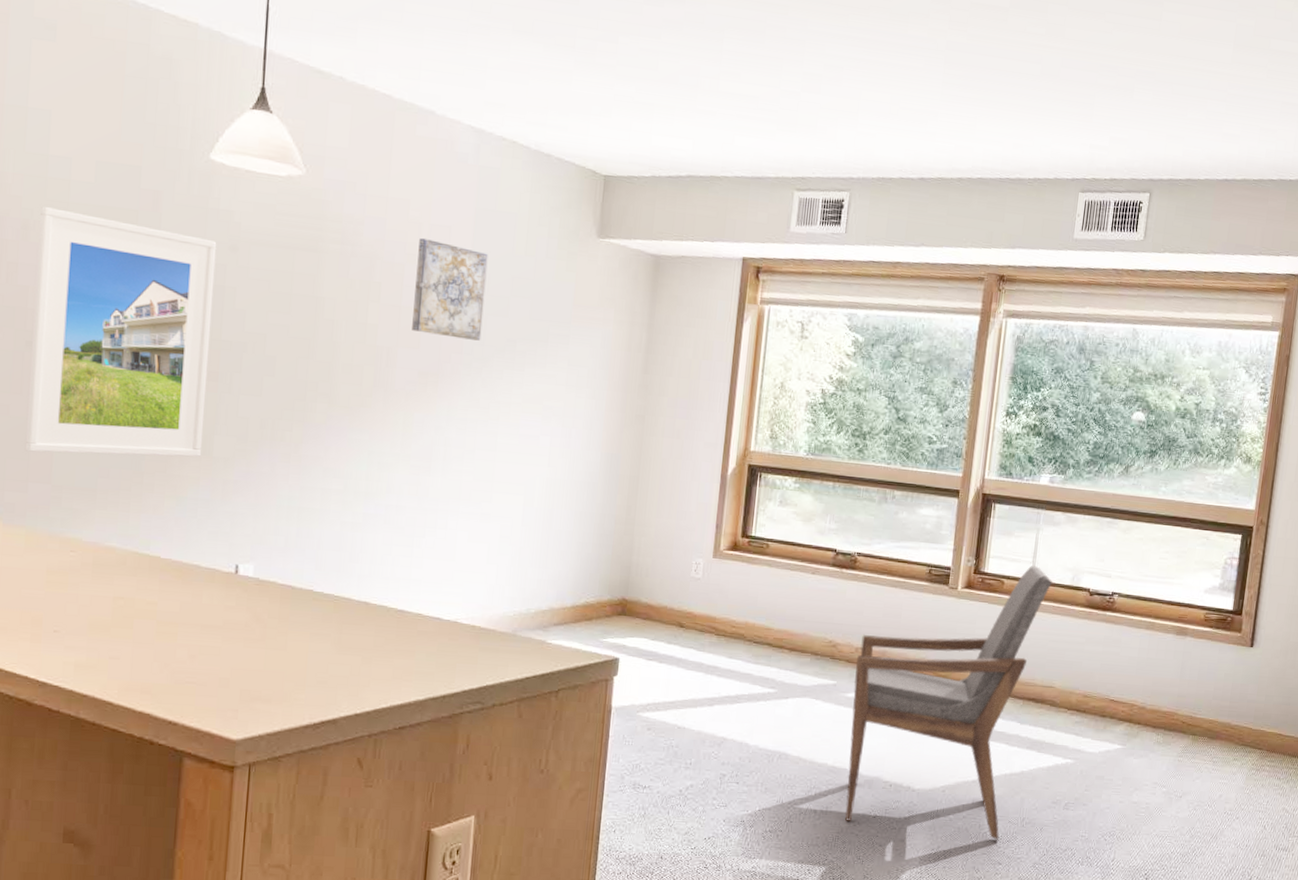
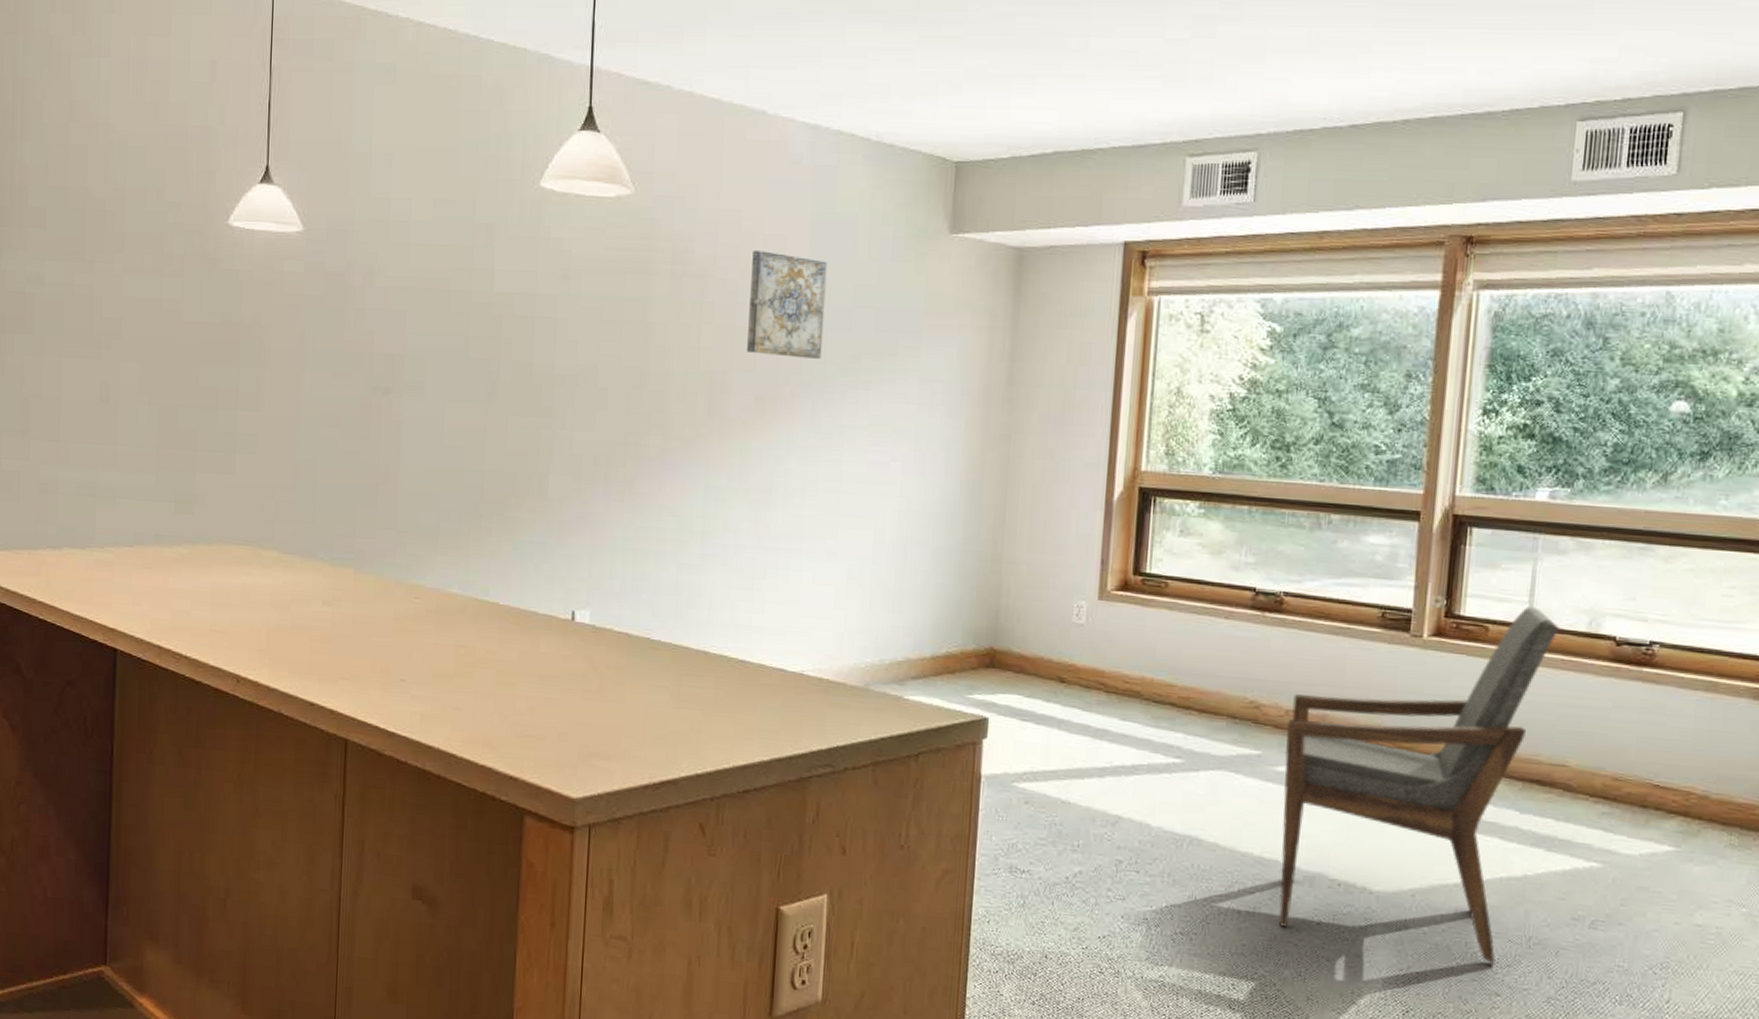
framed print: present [25,207,217,458] -> none [373,251,548,499]

